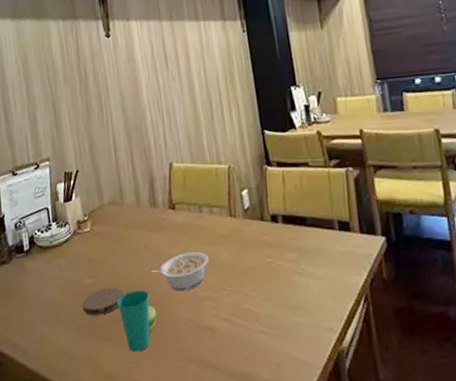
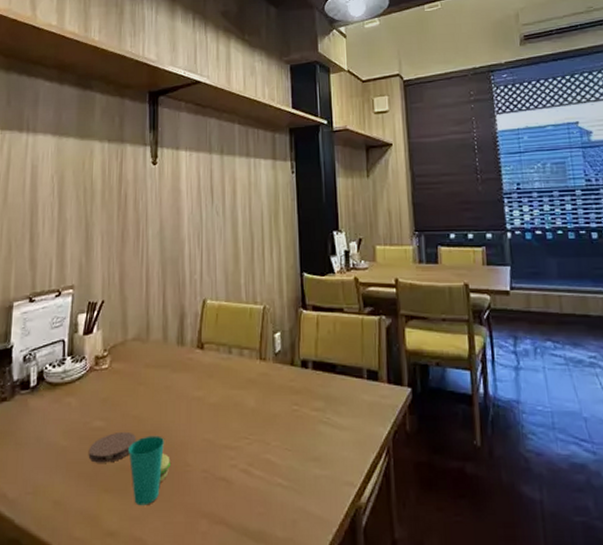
legume: present [148,251,209,291] -> none [167,395,232,438]

